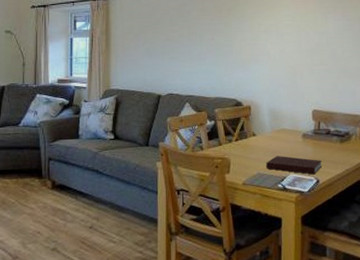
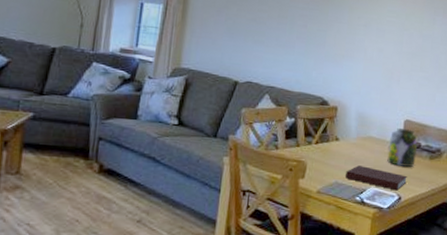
jar: none [301,118,328,152] -> present [387,128,419,167]

